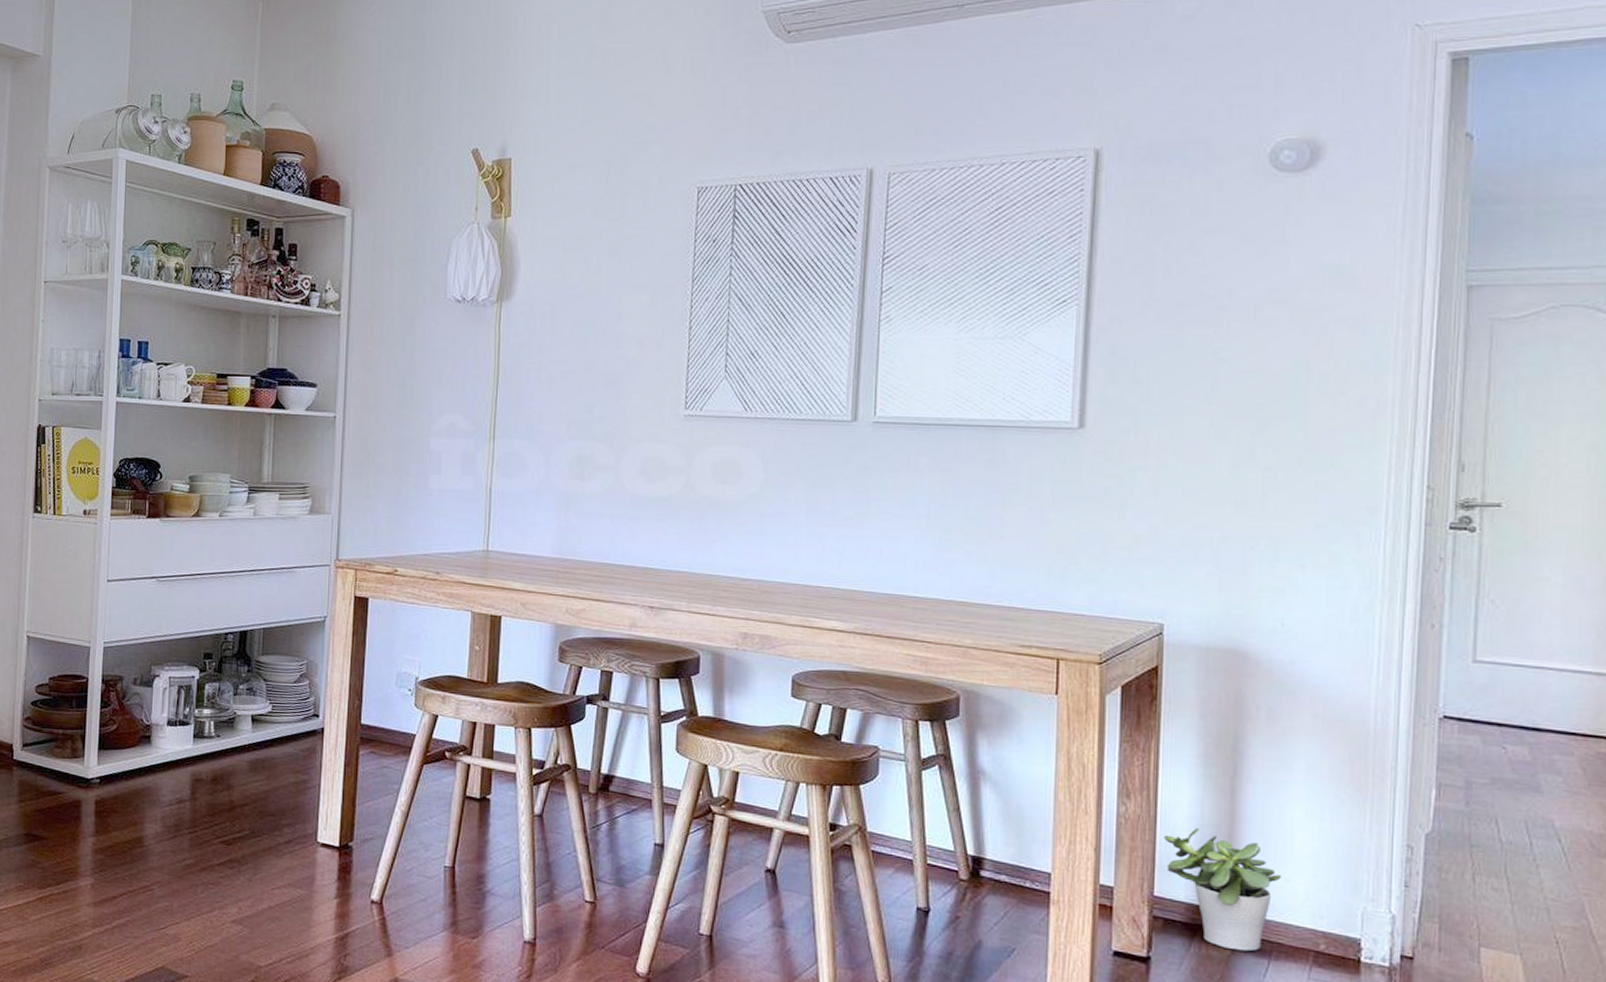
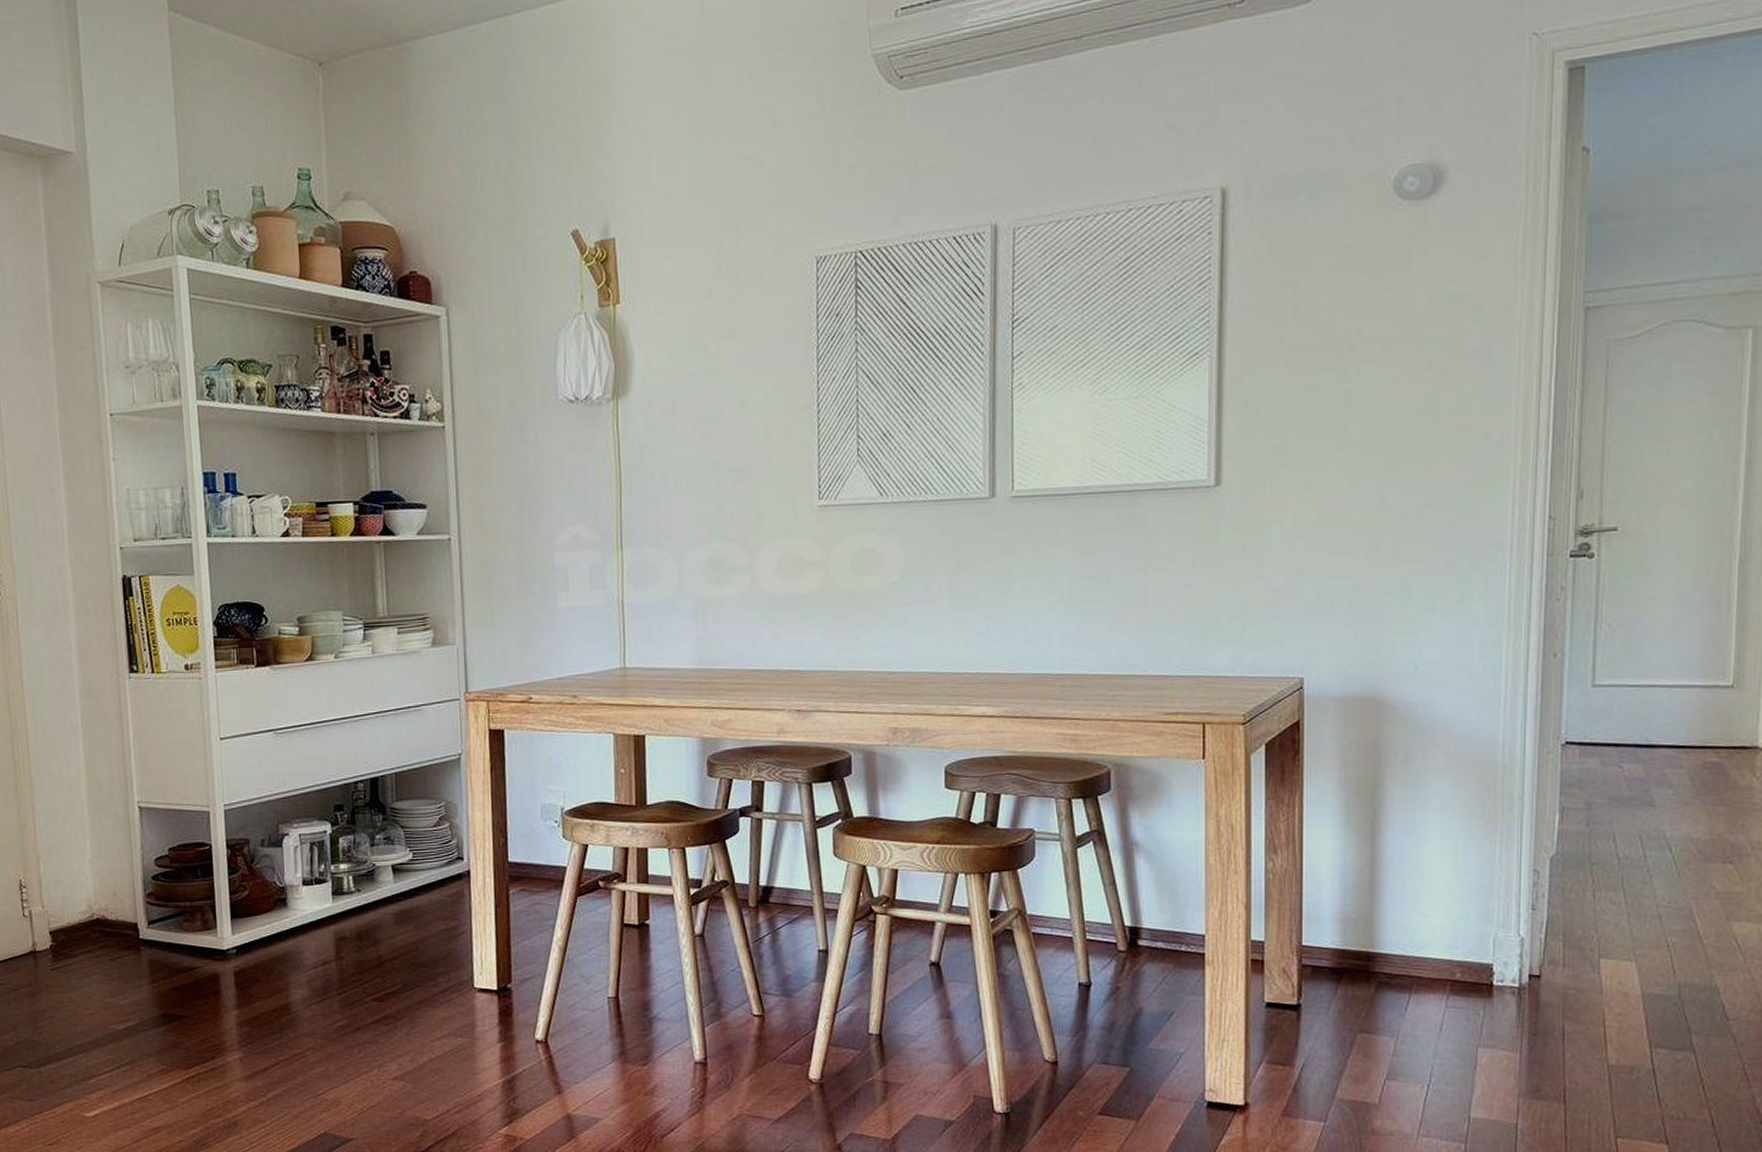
potted plant: present [1164,828,1281,952] -> none [1310,876,1419,989]

